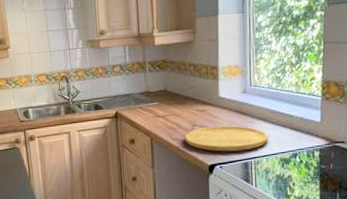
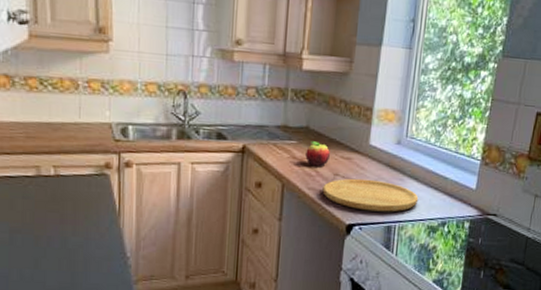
fruit: none [166,100,187,120] -> present [305,141,330,166]

